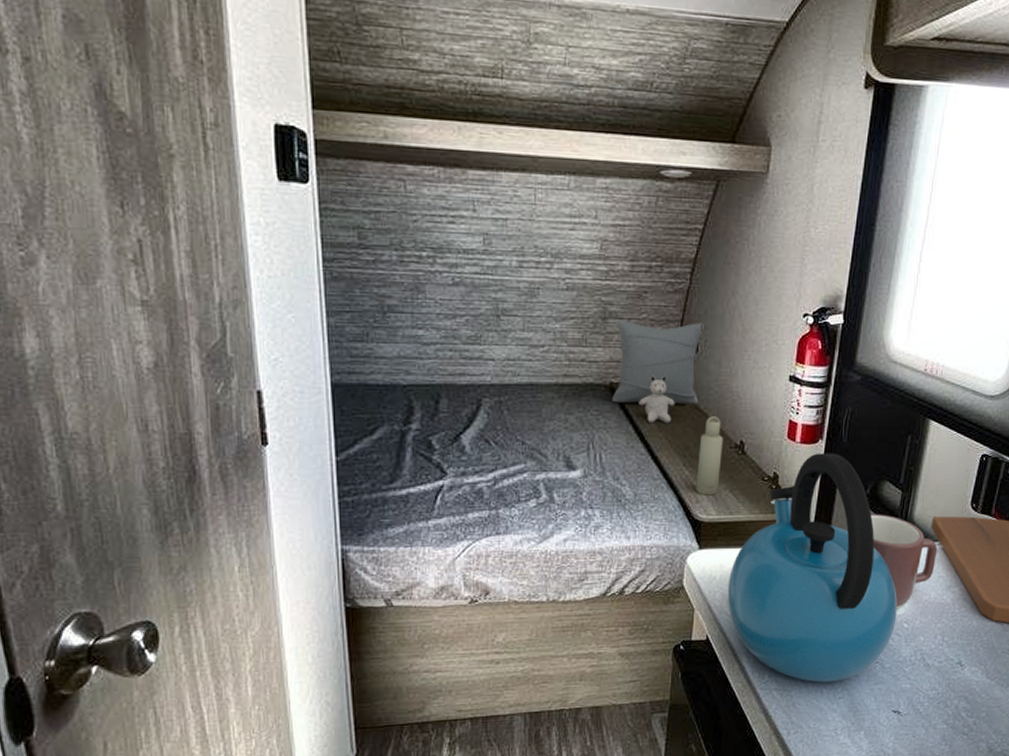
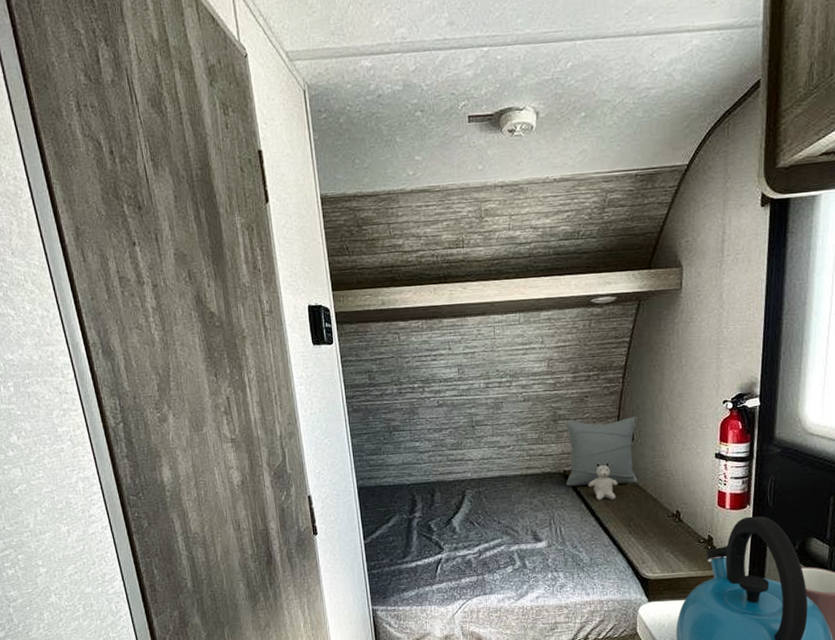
bottle: present [696,416,723,496] -> none [641,492,662,557]

